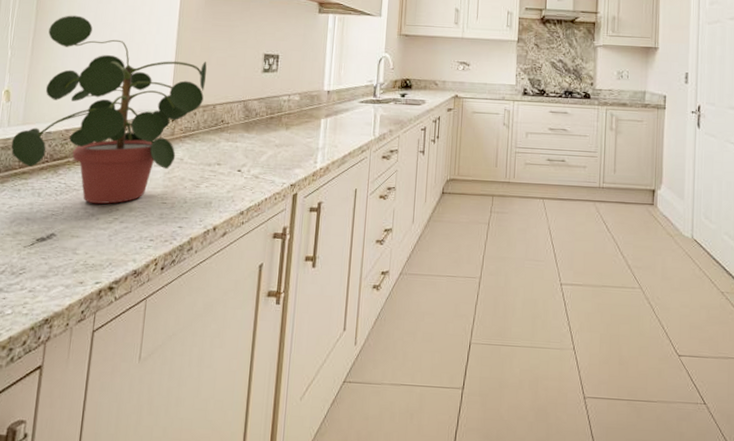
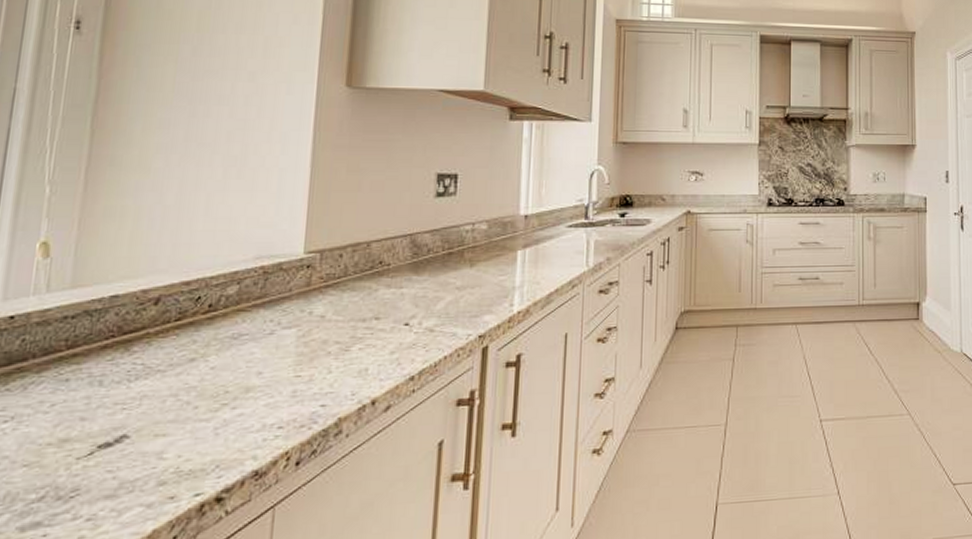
potted plant: present [11,15,207,205] -> none [52,134,356,388]

